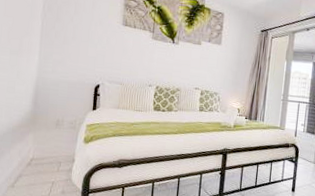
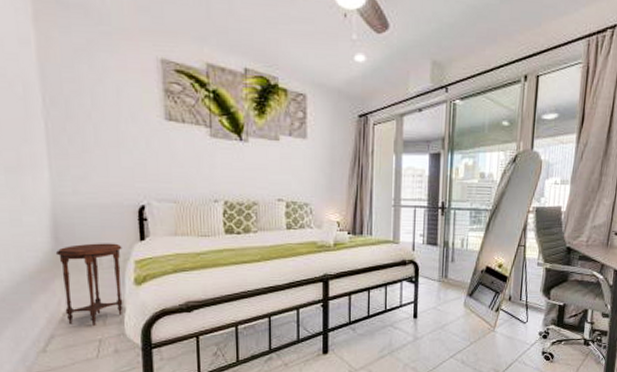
side table: none [32,109,80,172] -> present [55,243,124,327]

